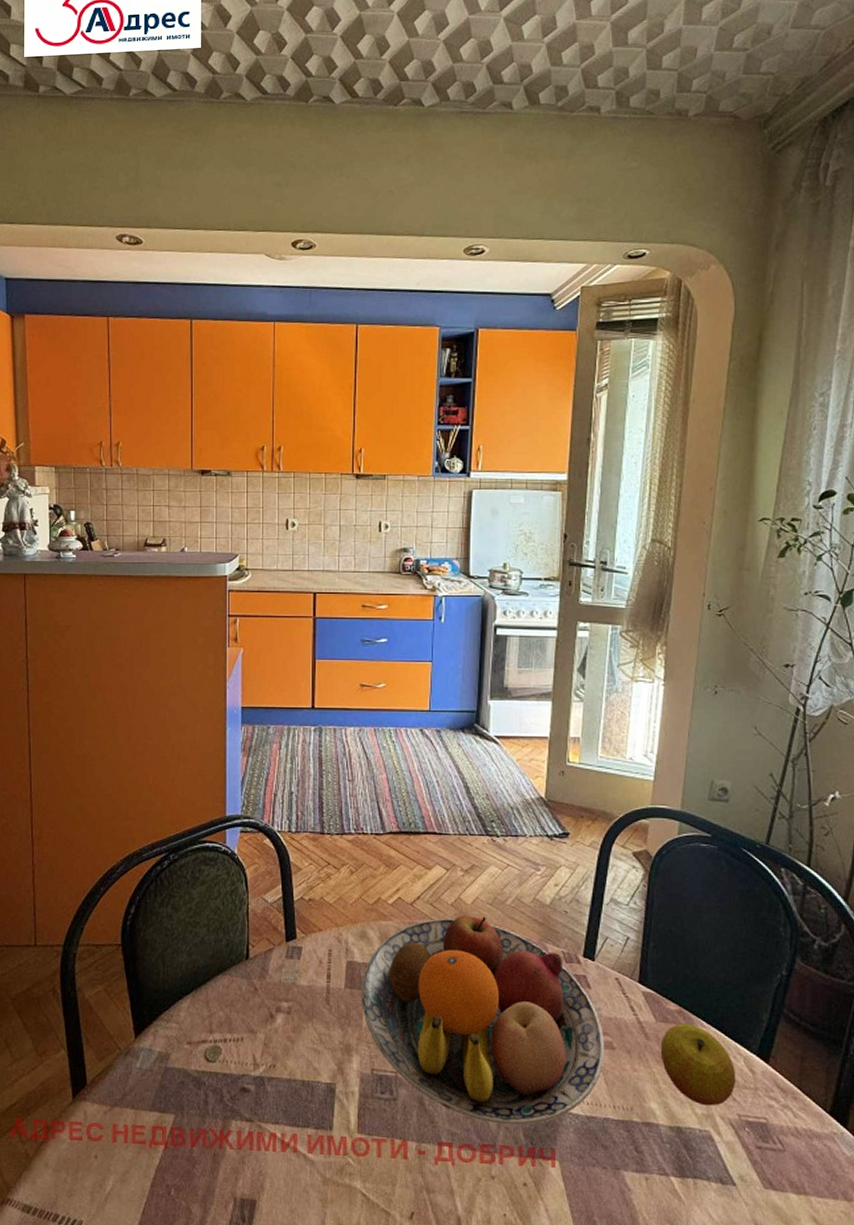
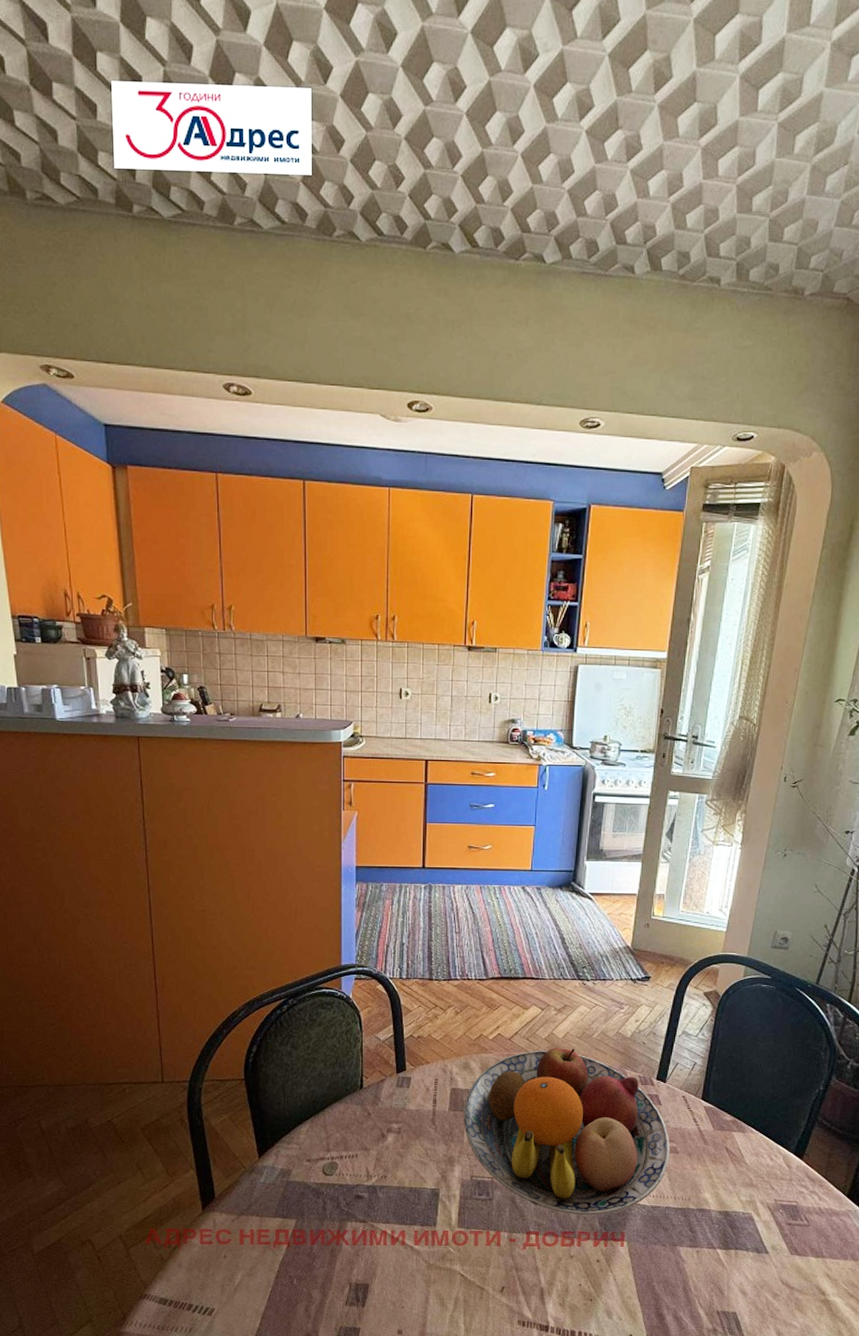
apple: present [660,1023,737,1106] -> none [715,1131,776,1194]

